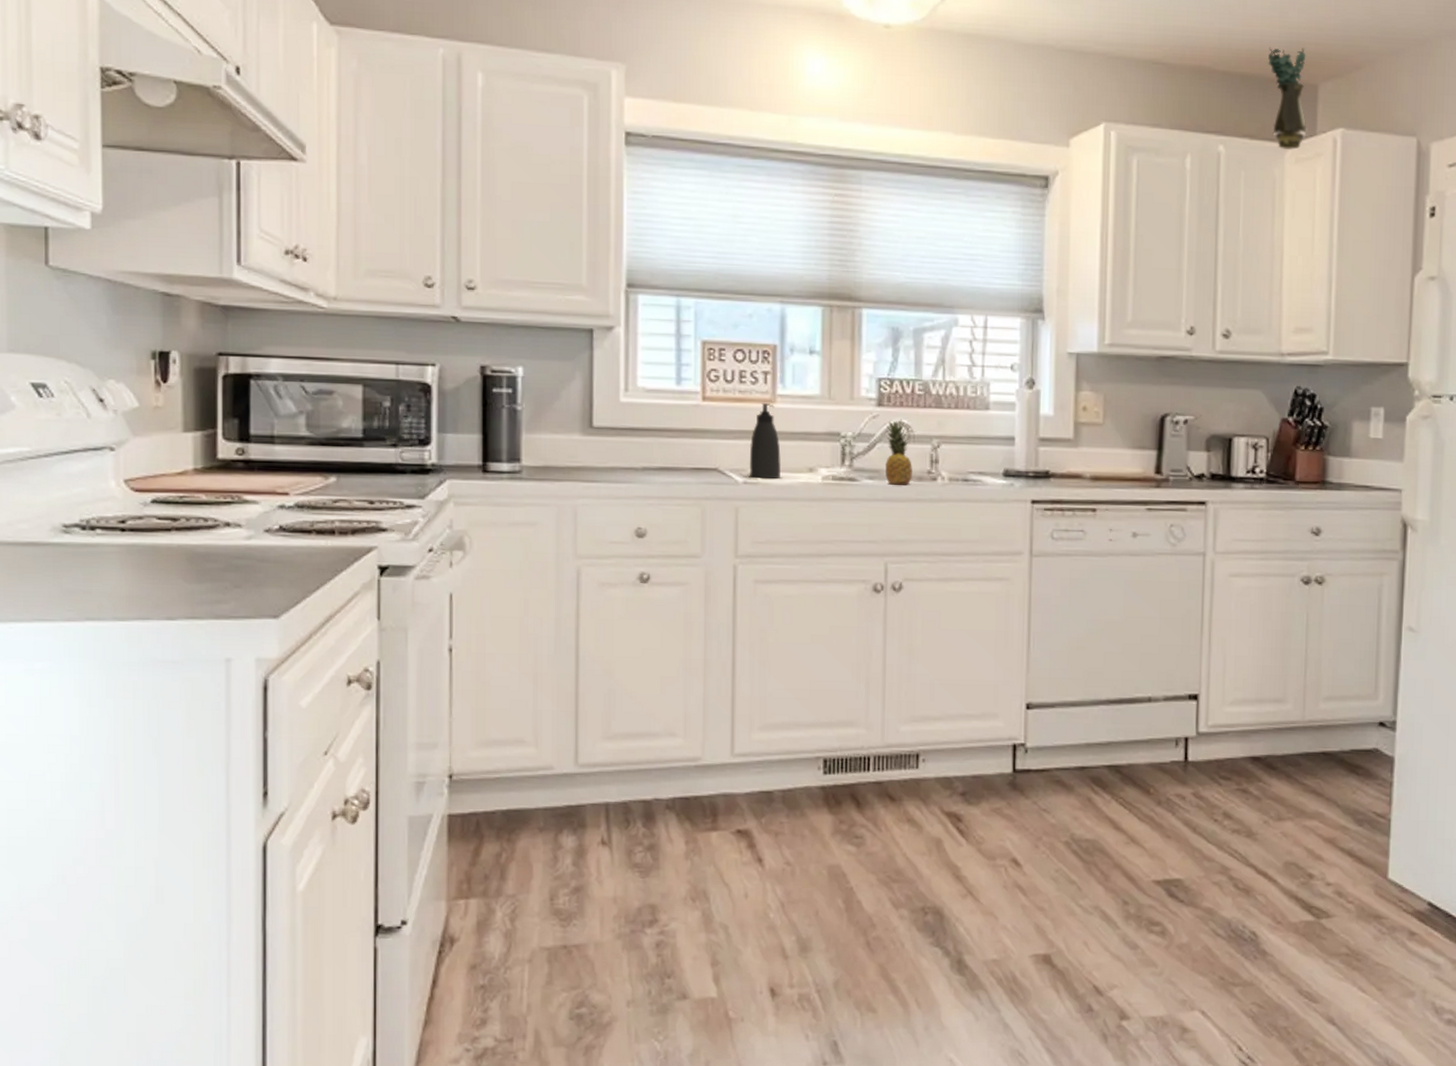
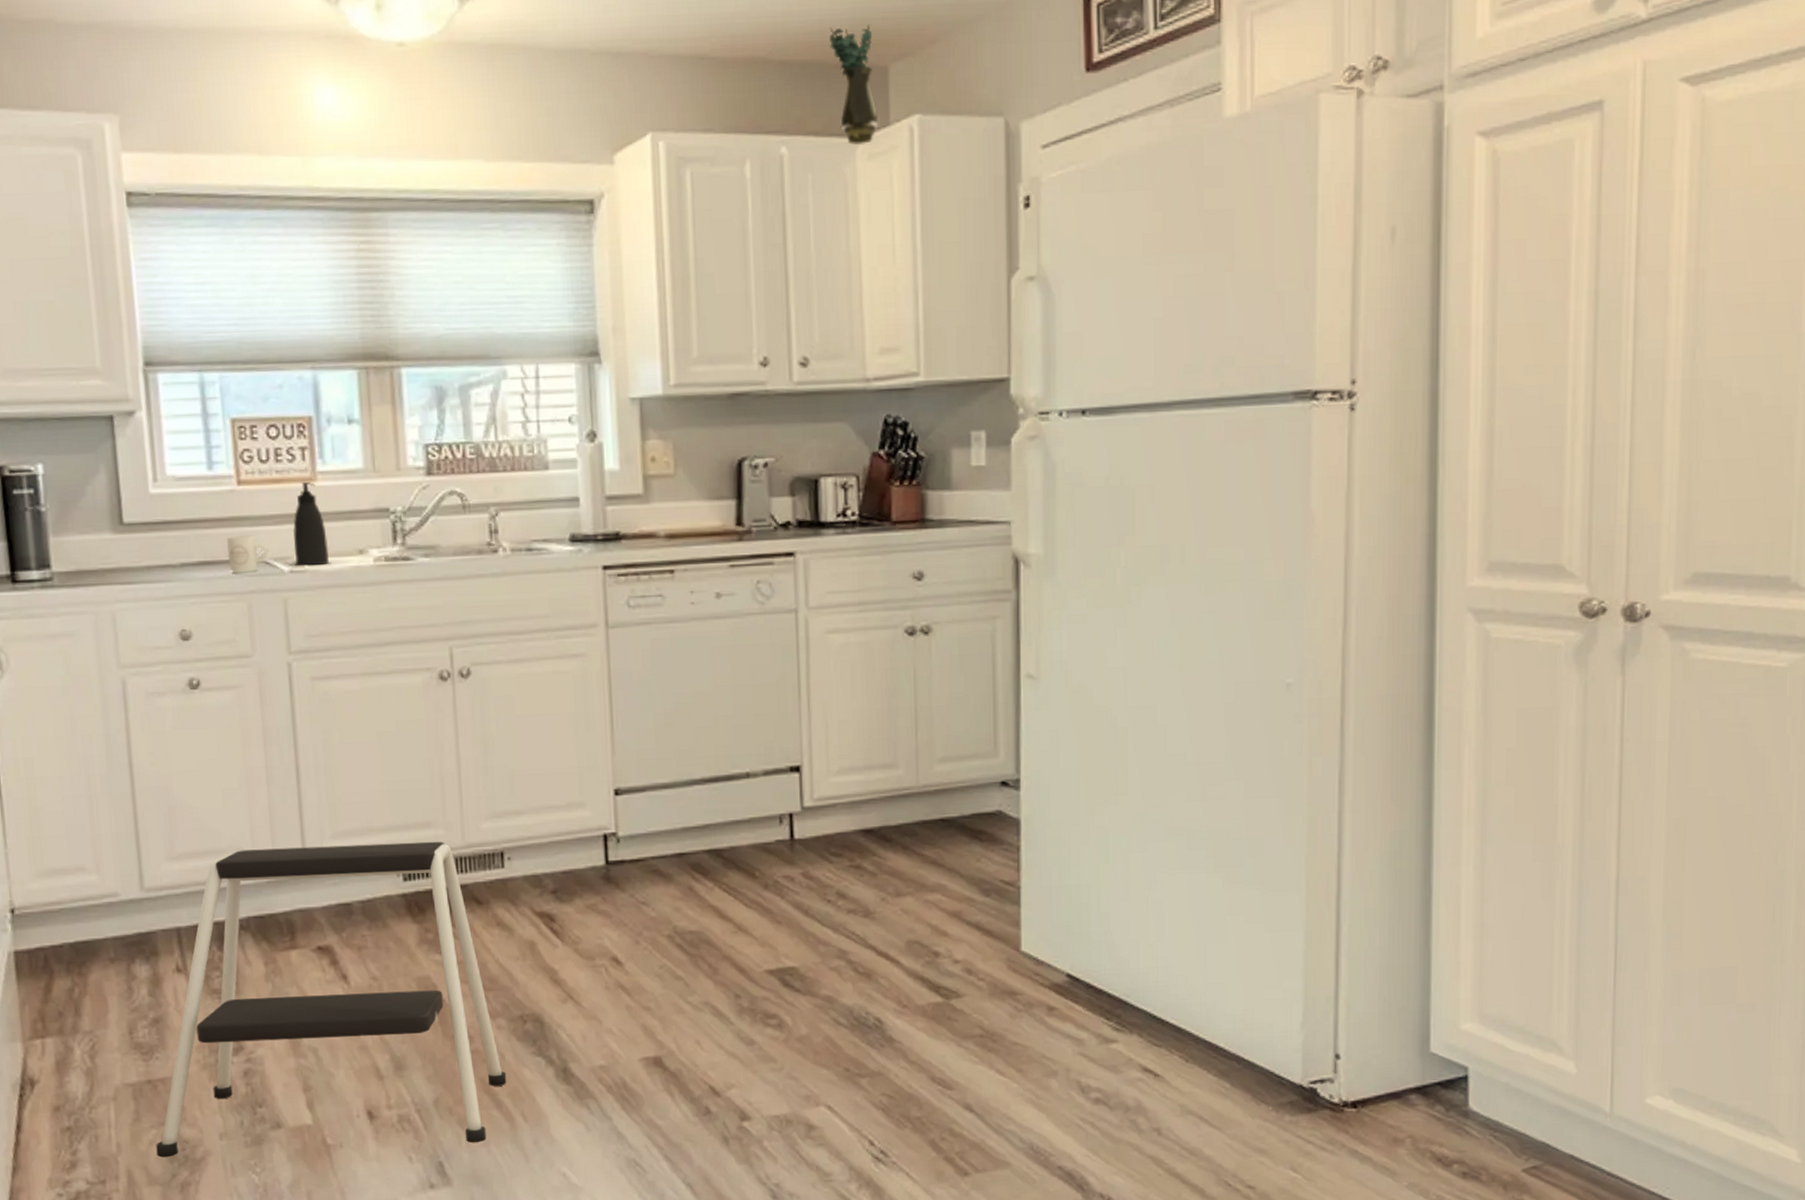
step stool: none [565,735,905,1025] -> present [156,841,507,1158]
mug: none [687,446,727,482] -> present [226,535,270,574]
fruit: present [885,419,912,485] -> none [438,488,471,561]

